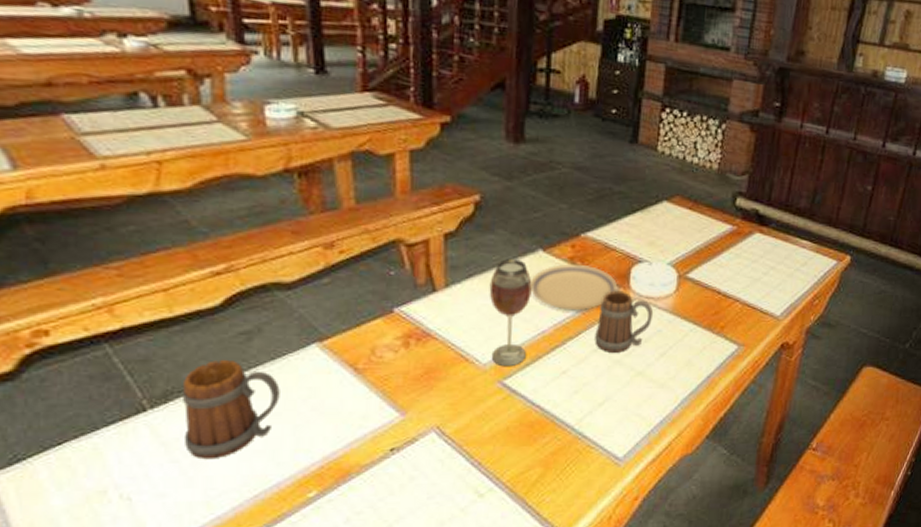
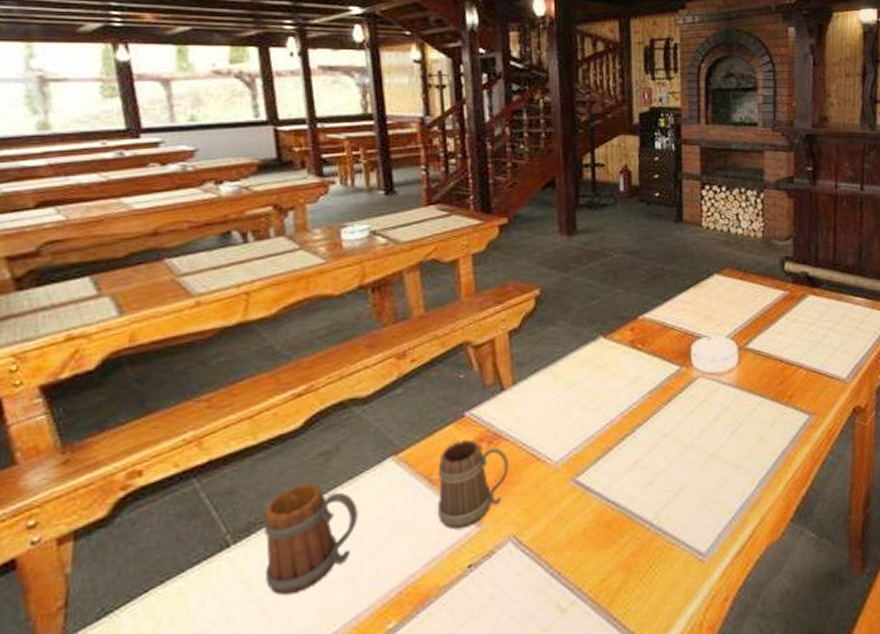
beer mug: none [361,335,437,415] -> present [437,440,509,529]
wineglass: present [489,259,532,367] -> none [555,349,596,463]
plate: present [530,263,618,311] -> none [594,346,680,396]
beer mug: present [595,290,654,353] -> none [663,369,719,436]

